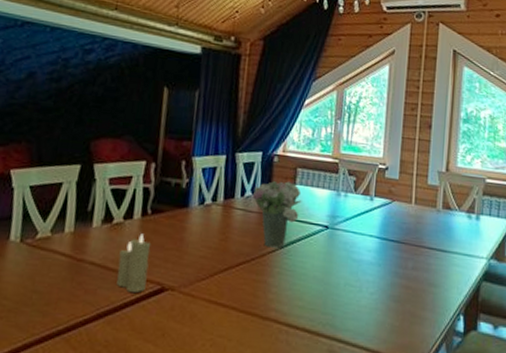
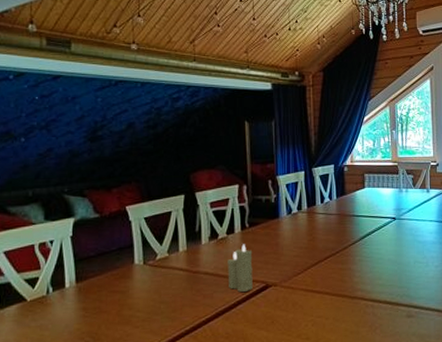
flower bouquet: present [251,181,302,248] -> none [330,186,372,241]

